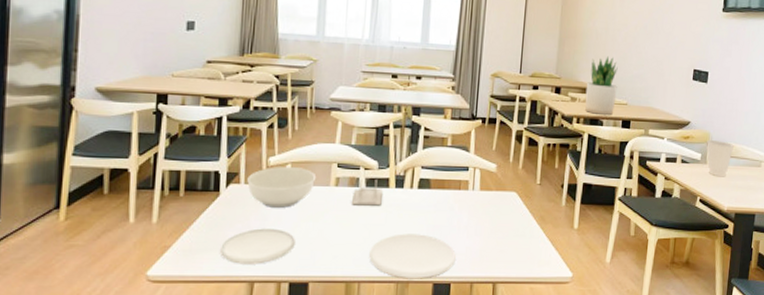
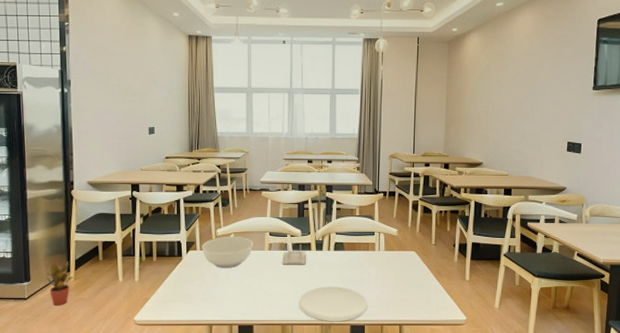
potted plant: none [23,193,66,255] -> present [45,261,75,306]
plate: present [220,228,295,264] -> none [186,284,241,311]
planter: present [585,56,618,115] -> none [470,134,499,185]
cup: present [707,140,734,177] -> none [582,203,607,234]

